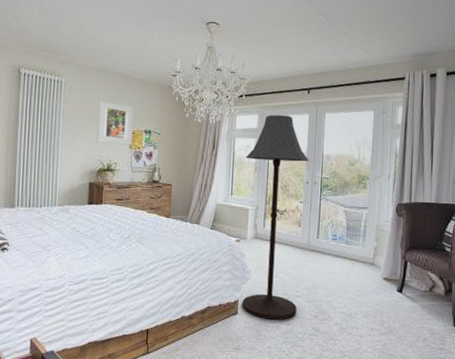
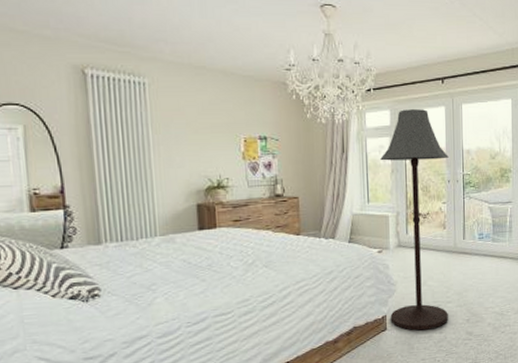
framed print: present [97,100,134,145] -> none [197,104,246,156]

